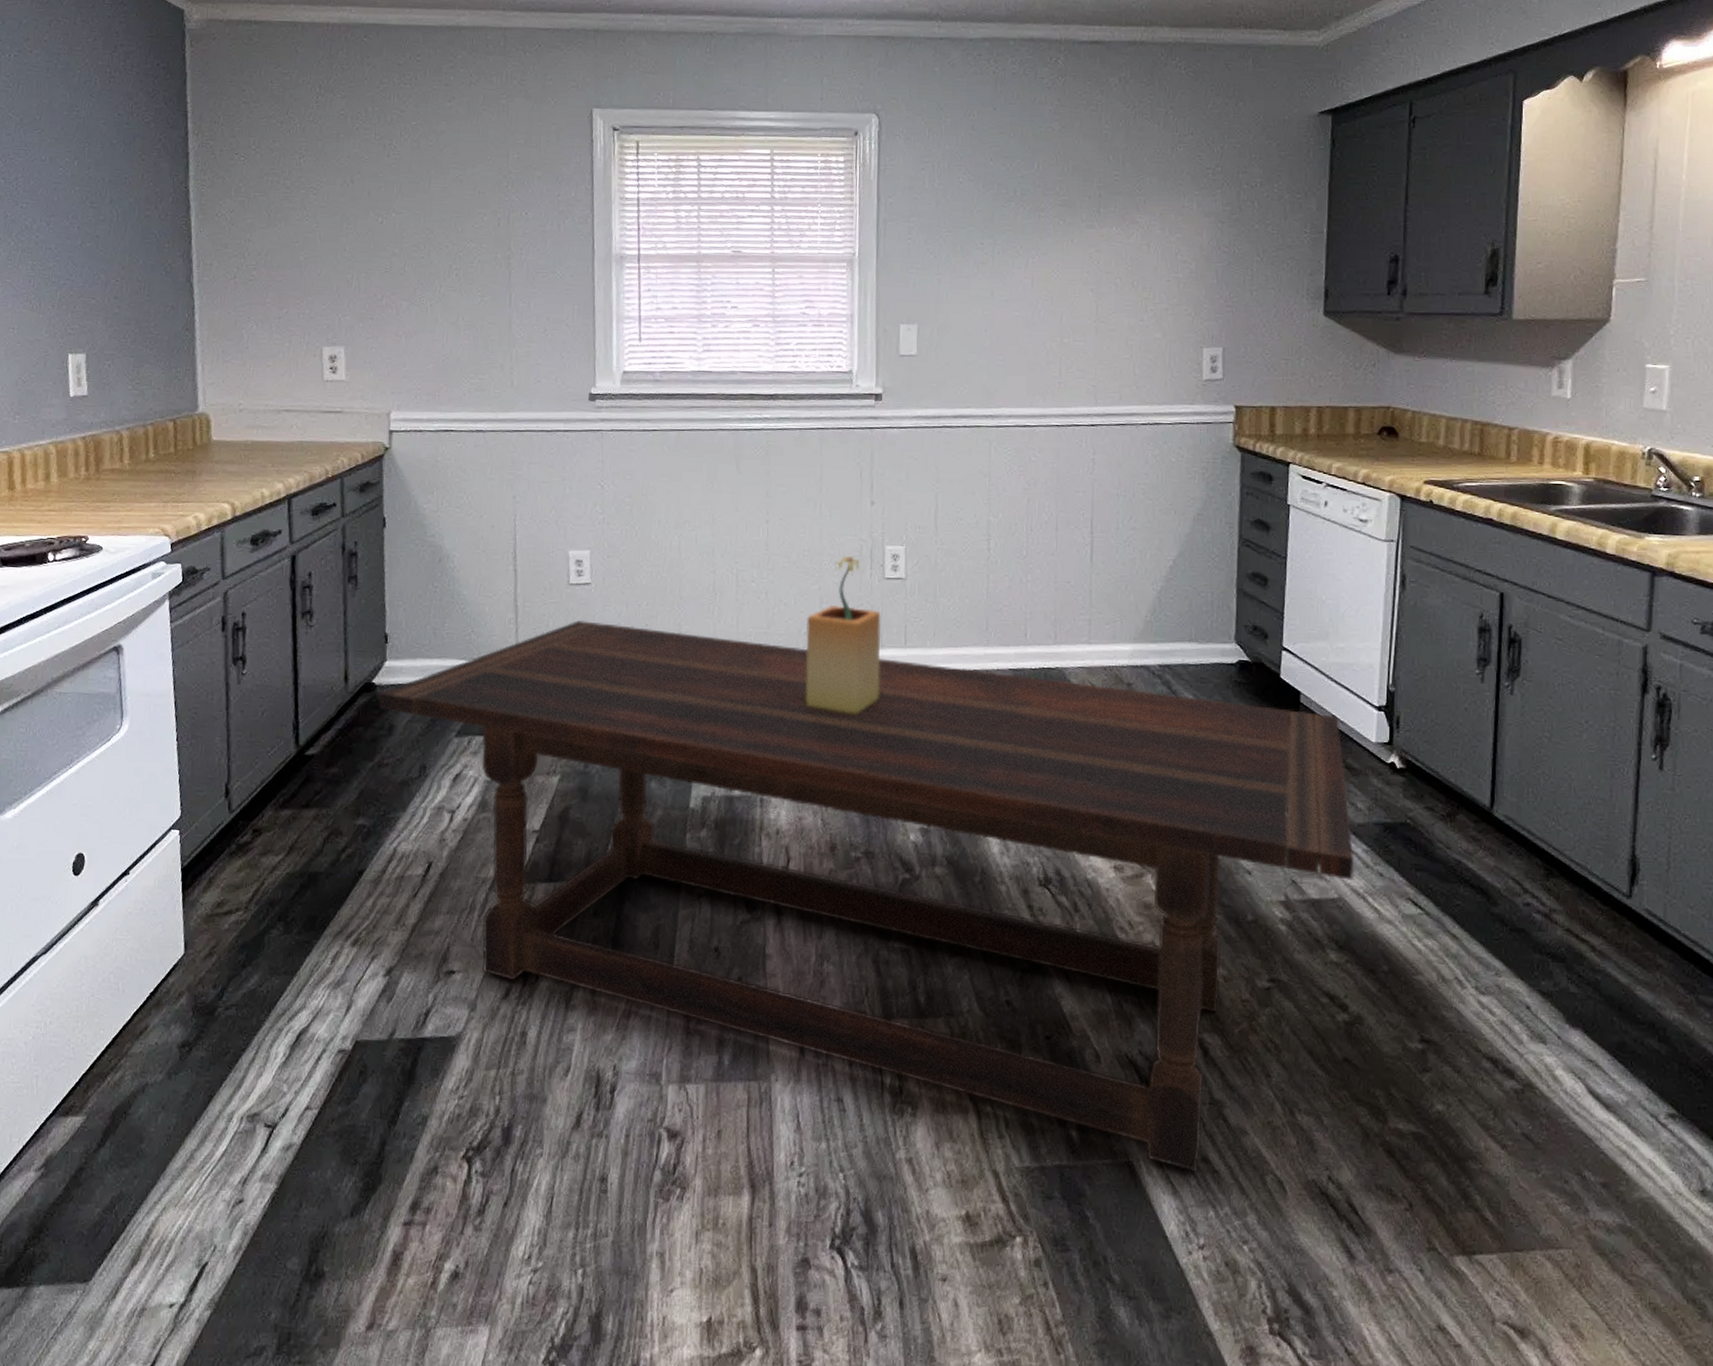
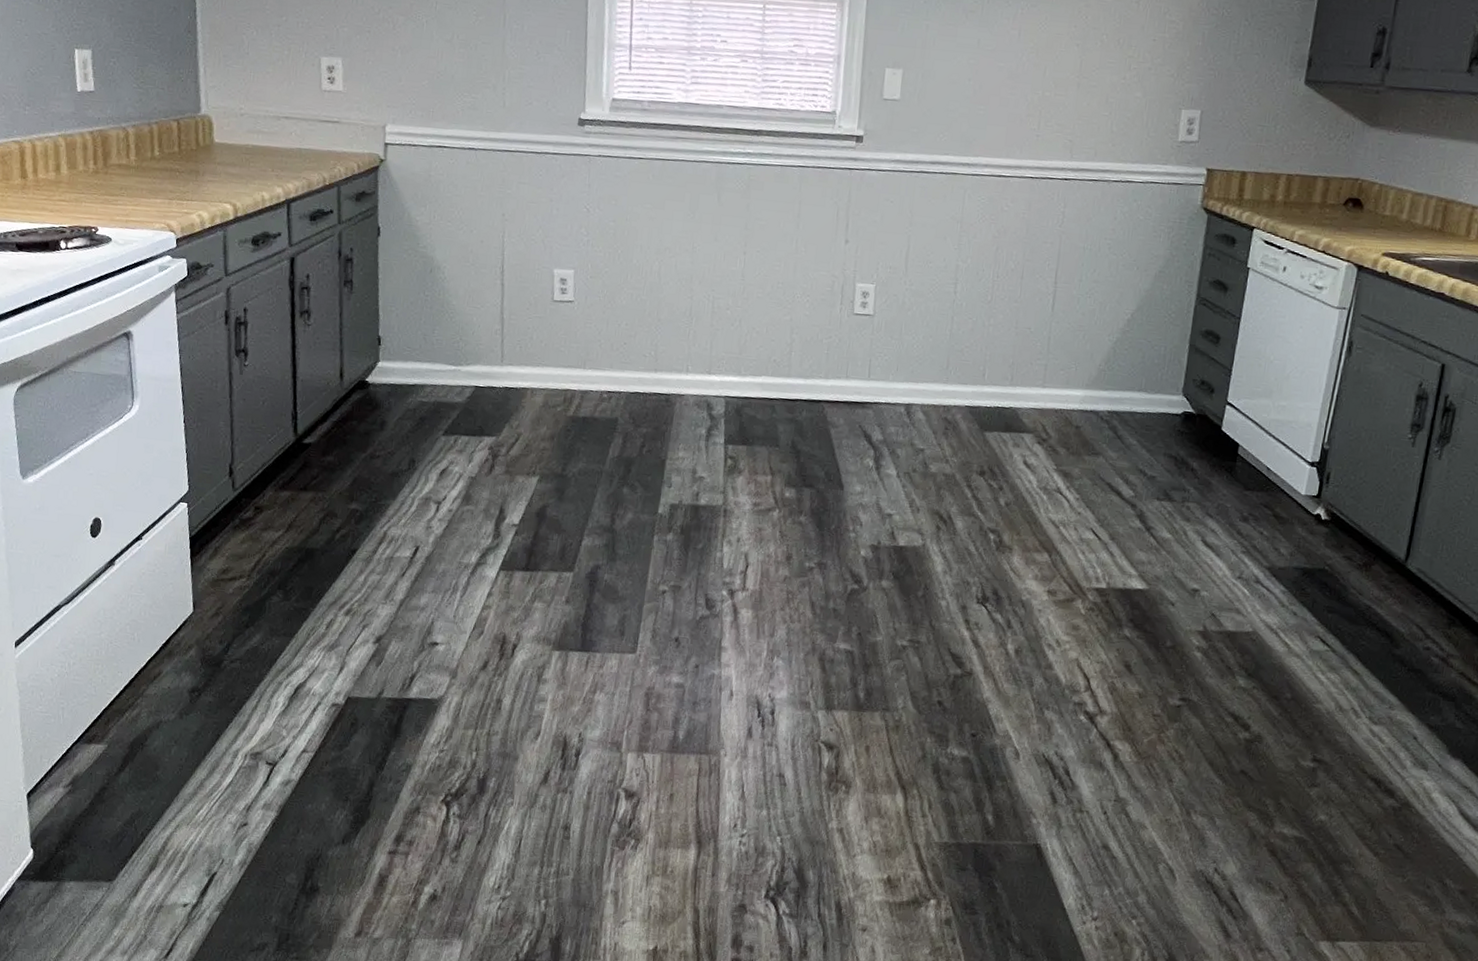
dining table: present [379,620,1354,1172] -> none [372,335,1273,857]
potted plant: present [805,555,882,716] -> none [771,290,848,440]

